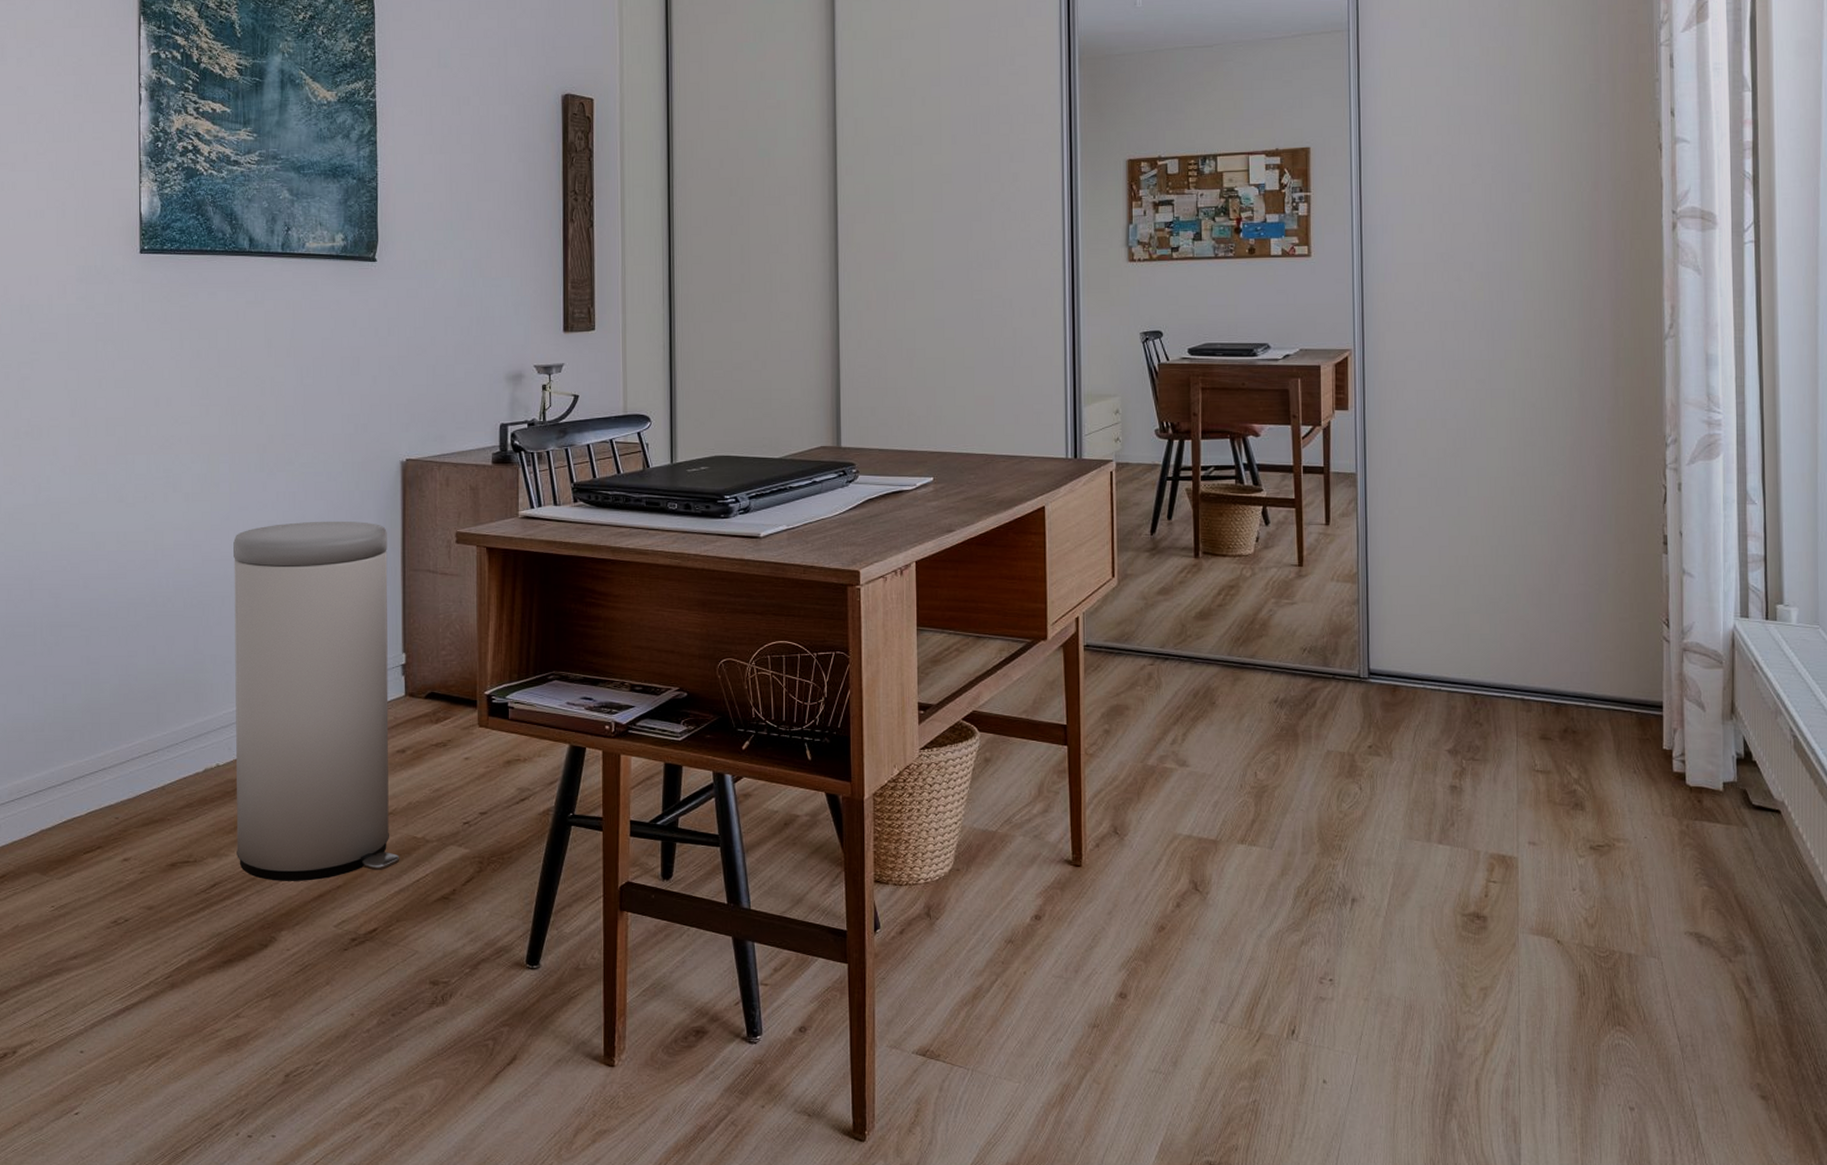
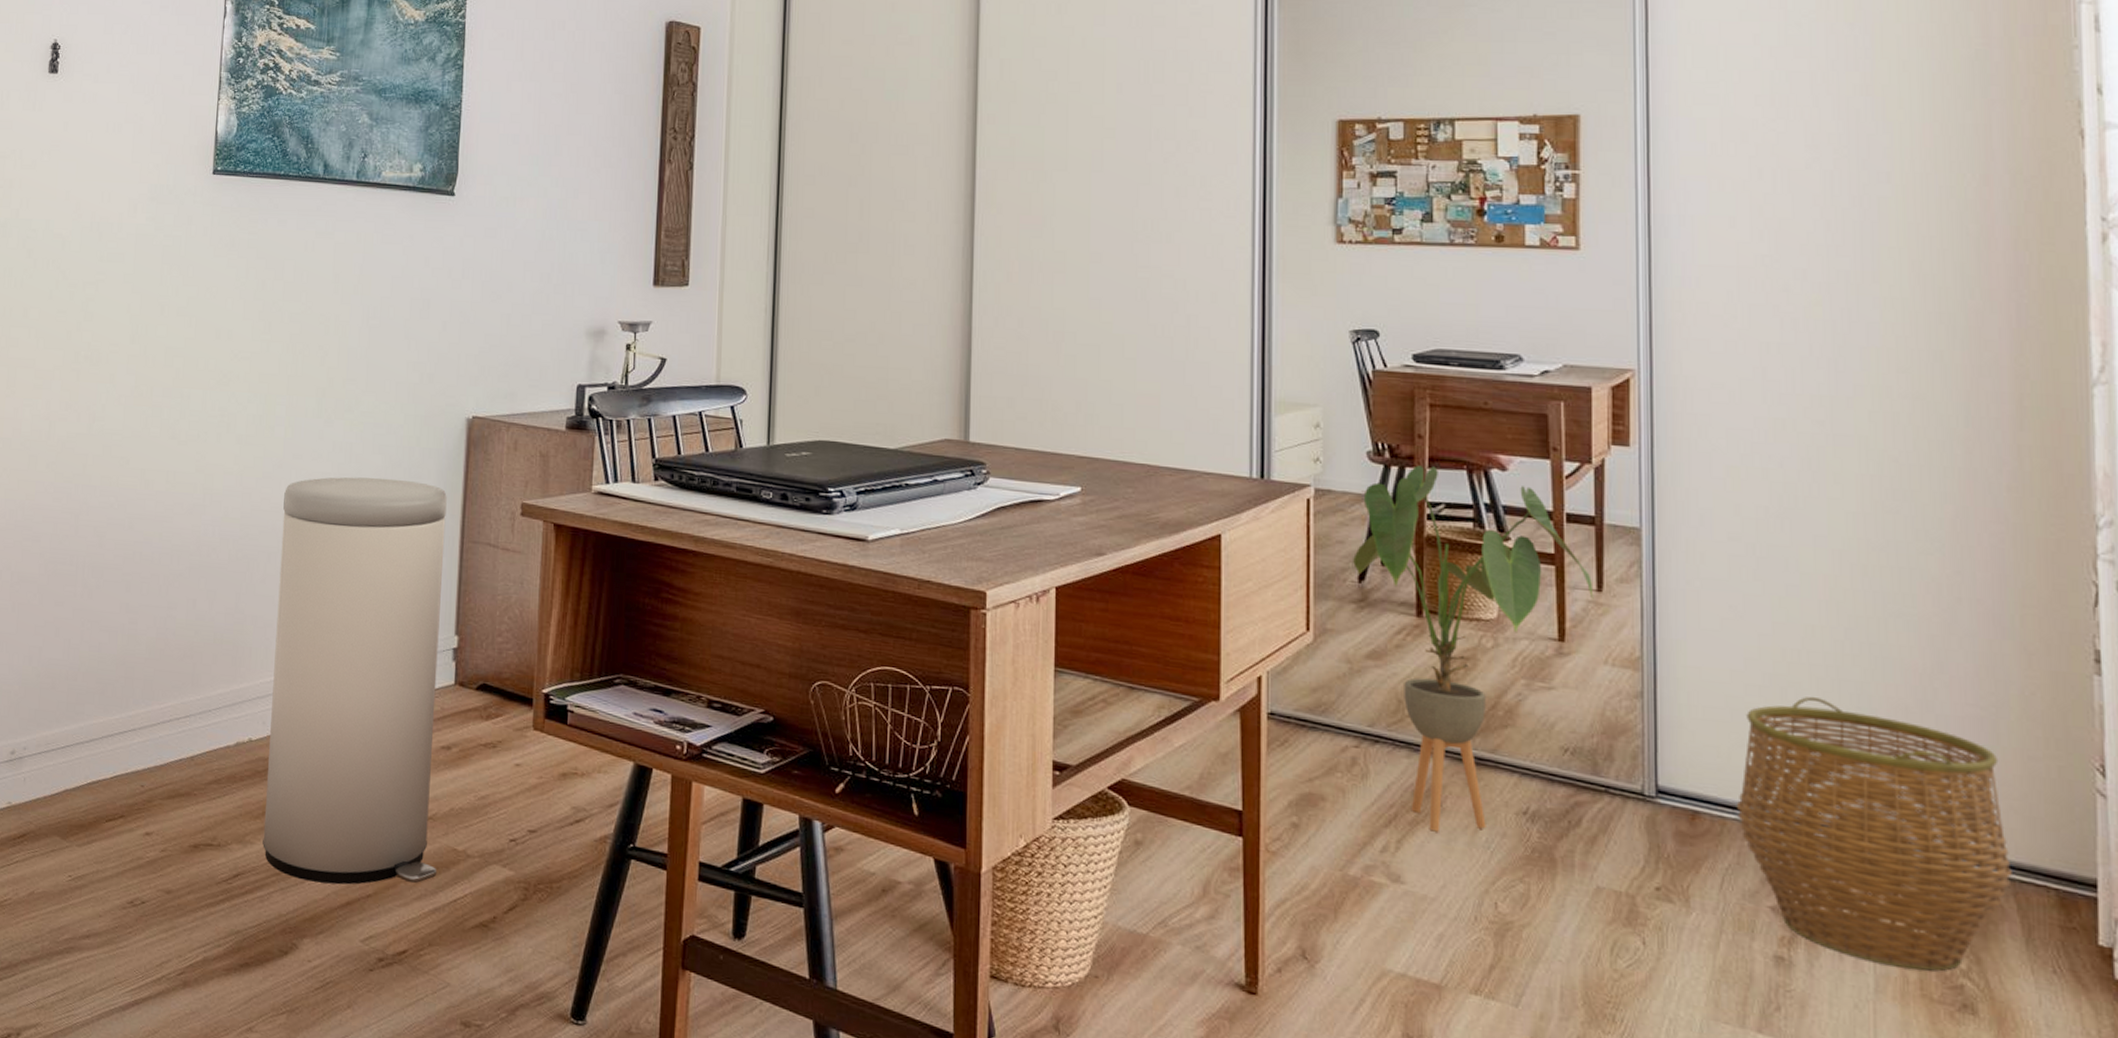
house plant: none [1146,438,1323,724] -> present [1353,465,1594,832]
basket: none [1424,591,1608,783] -> present [1736,697,2012,971]

